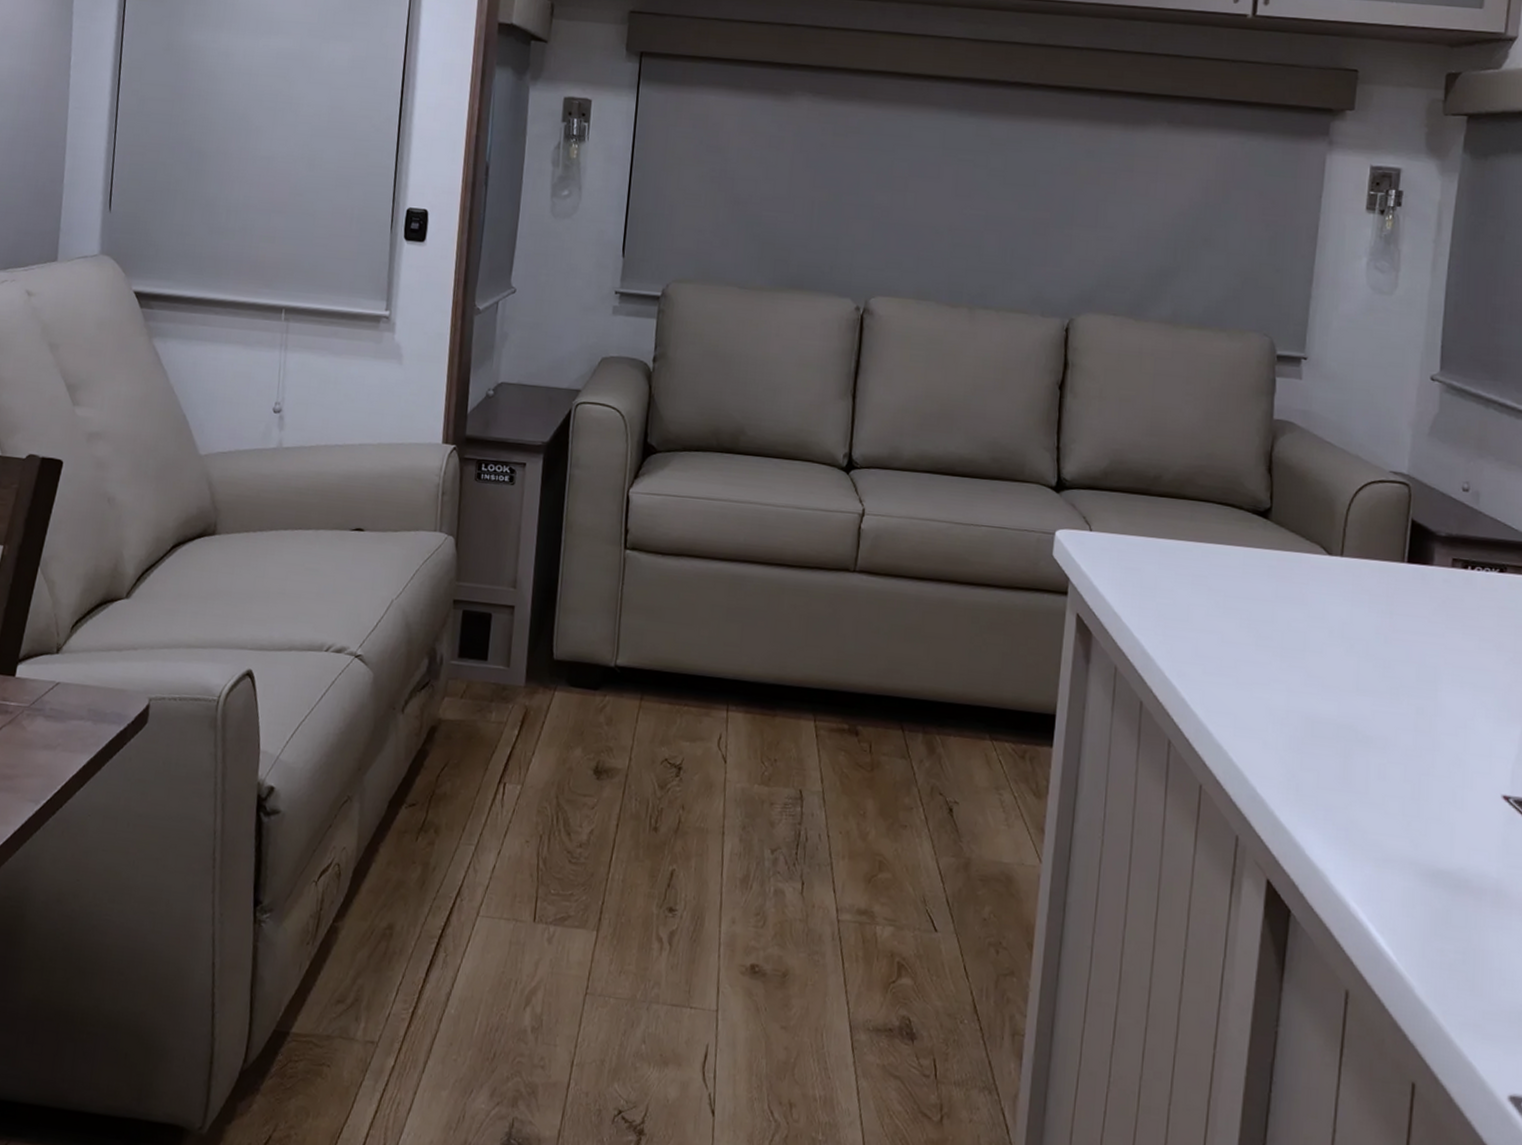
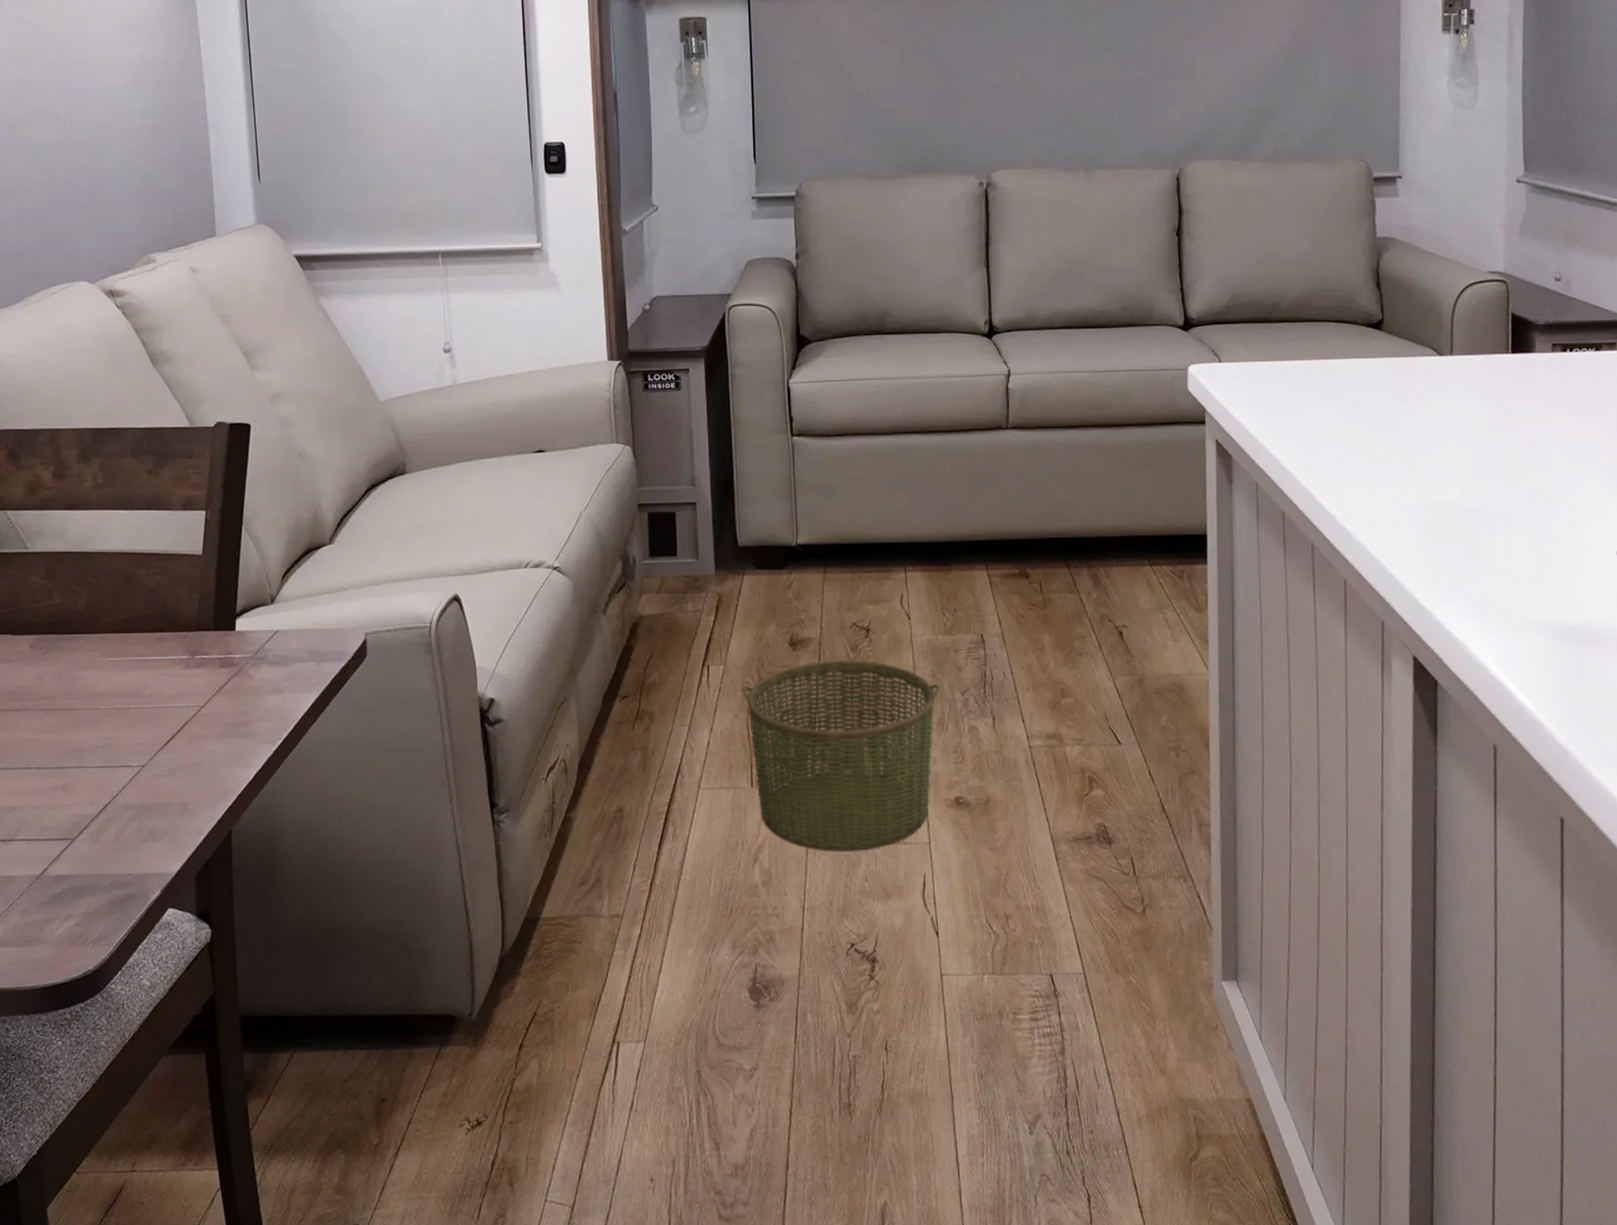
basket: none [537,794,750,1008] -> present [742,659,941,851]

